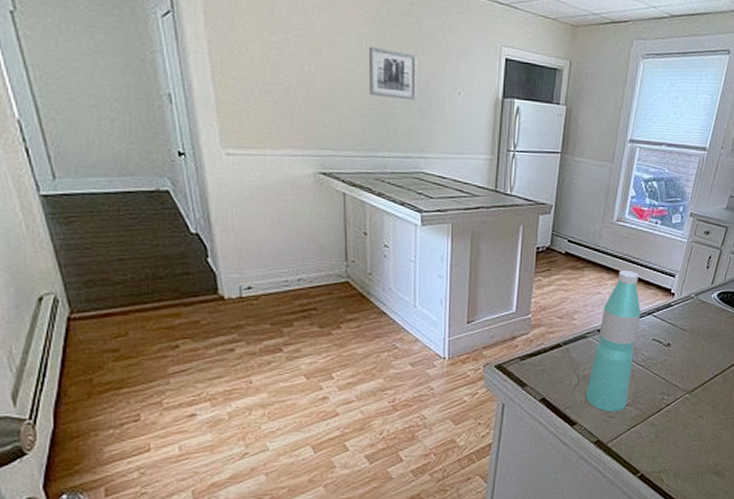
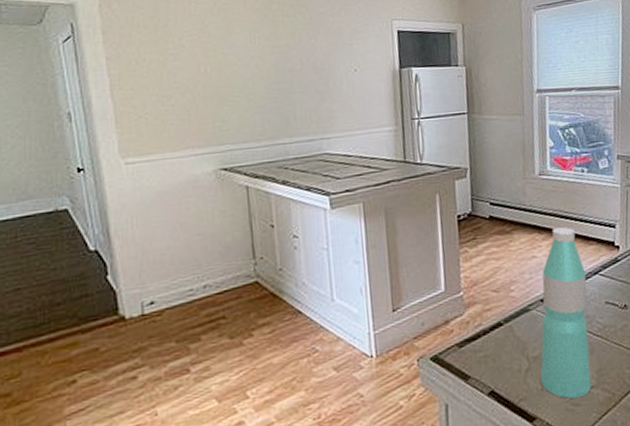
wall art: present [368,46,418,101] -> none [261,39,313,86]

